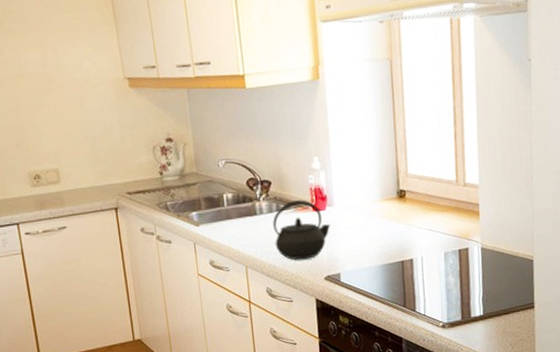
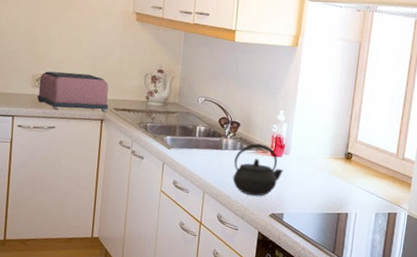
toaster: none [37,159,121,208] -> present [37,71,109,112]

